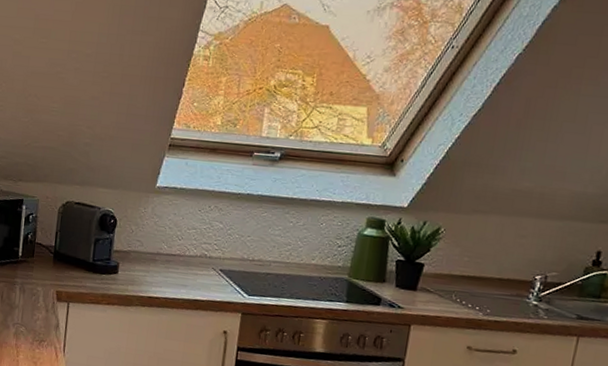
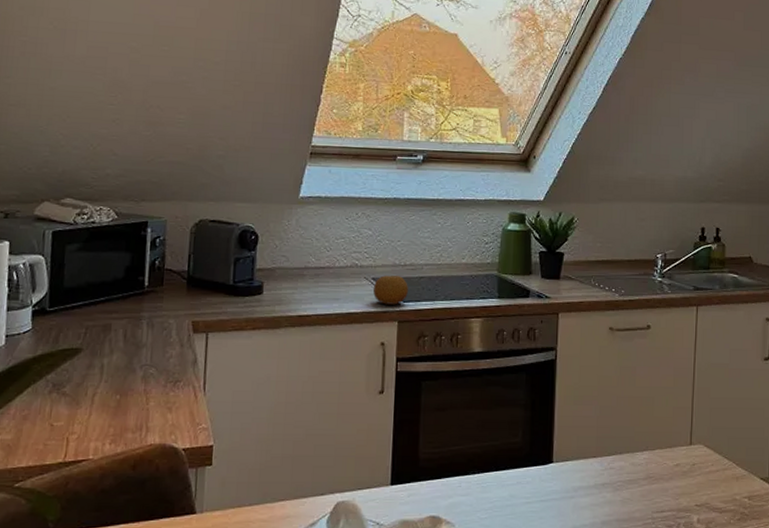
fruit: none [220,268,255,298] -> present [373,275,408,305]

